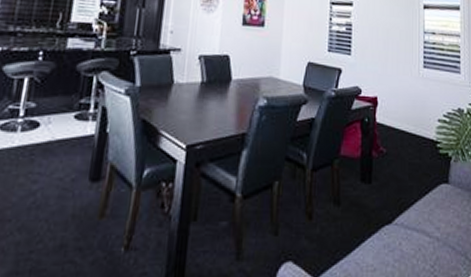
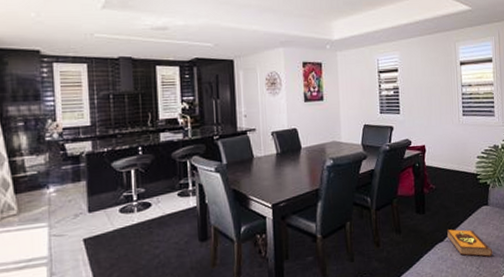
hardback book: none [396,207,452,254] -> present [446,229,493,257]

